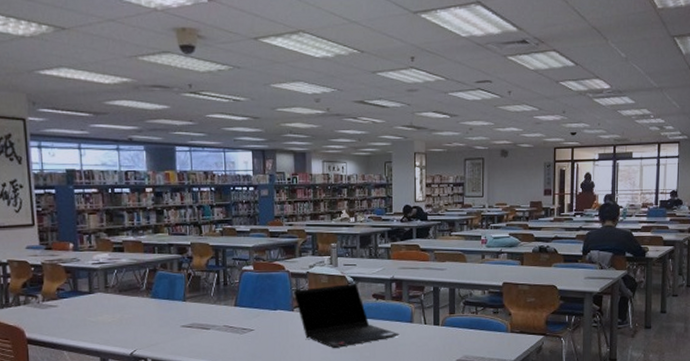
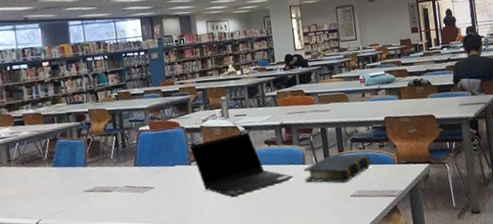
book: none [410,316,482,347] -> present [303,154,371,183]

